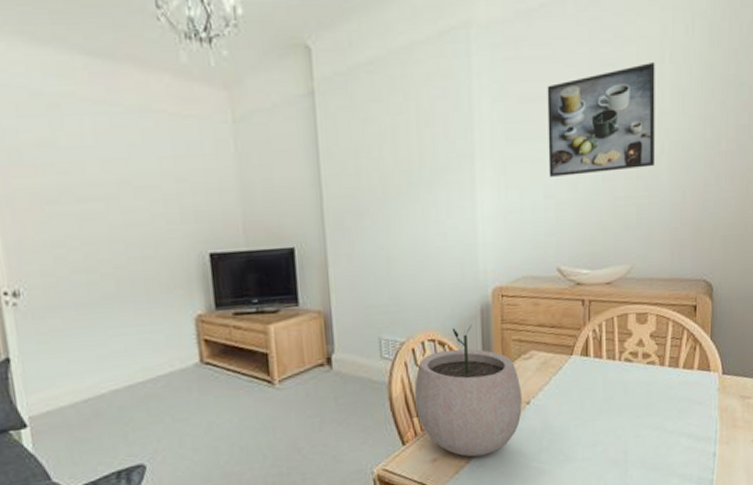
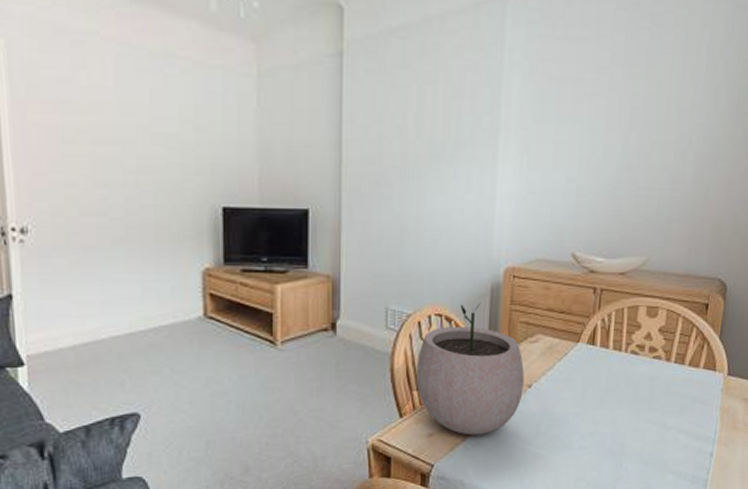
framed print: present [547,63,655,177] -> none [572,54,692,162]

